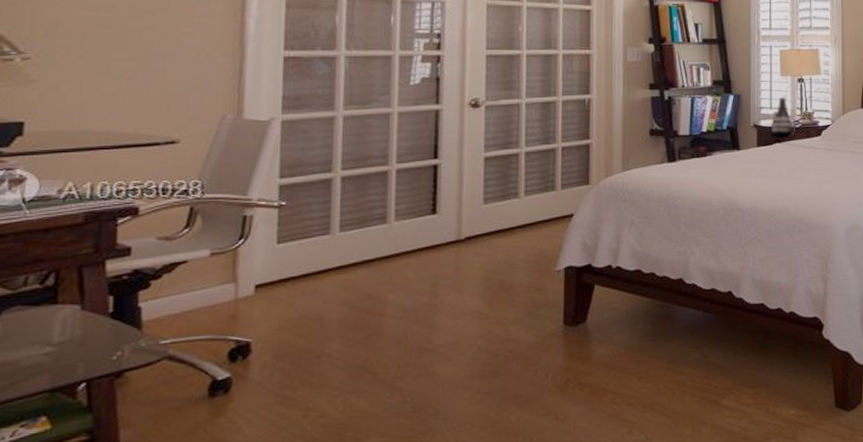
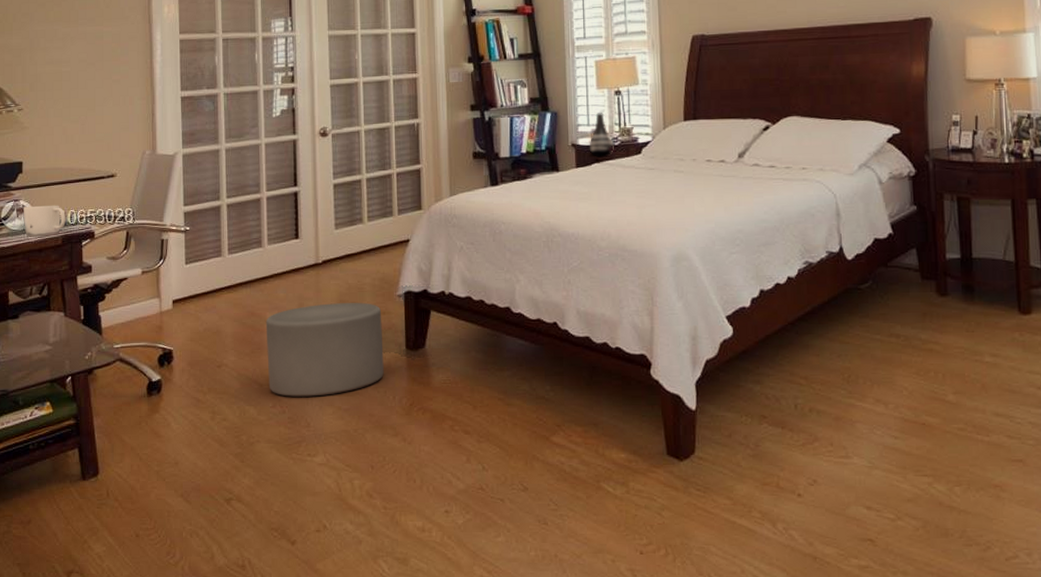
mug: none [20,175,93,214] -> present [23,205,66,237]
pouf: none [386,279,537,384] -> present [265,303,384,397]

